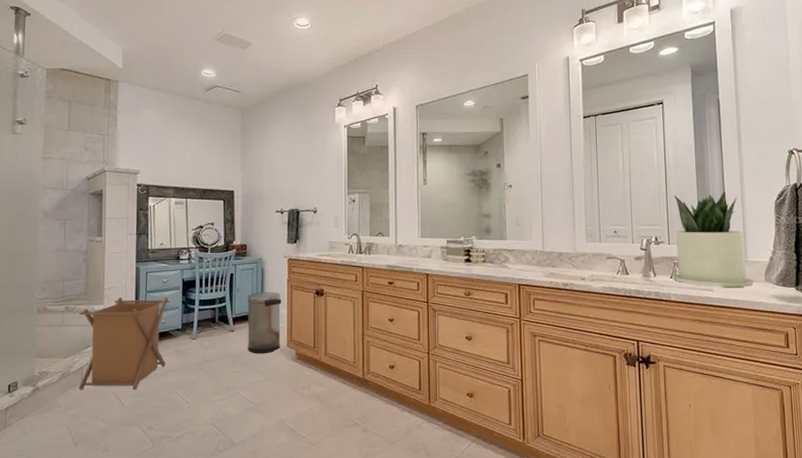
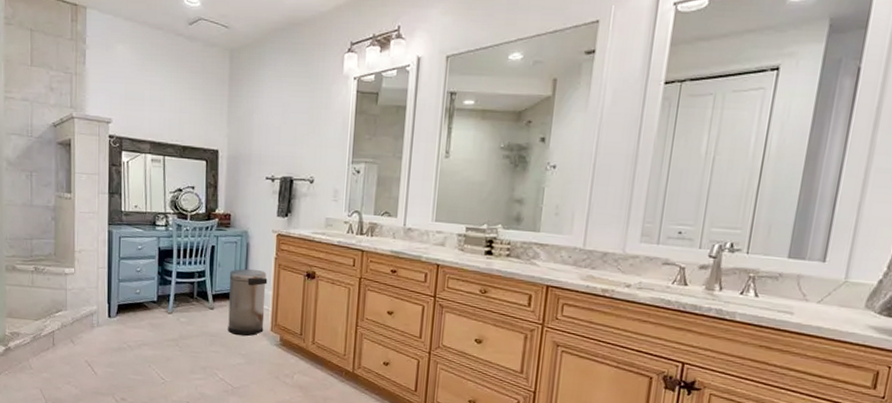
laundry basket: present [79,297,170,390] -> none [49,262,145,360]
planter: present [671,191,755,288] -> none [742,192,854,313]

